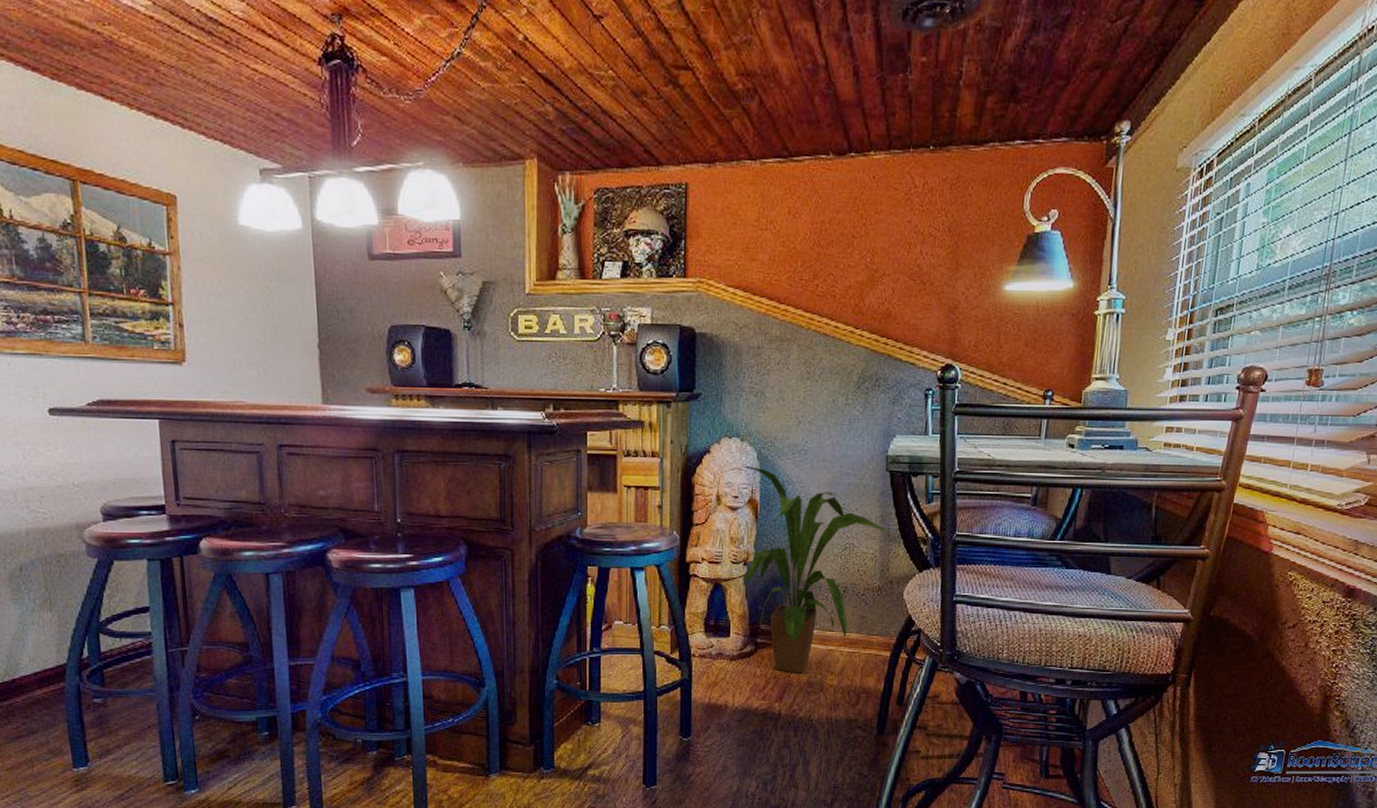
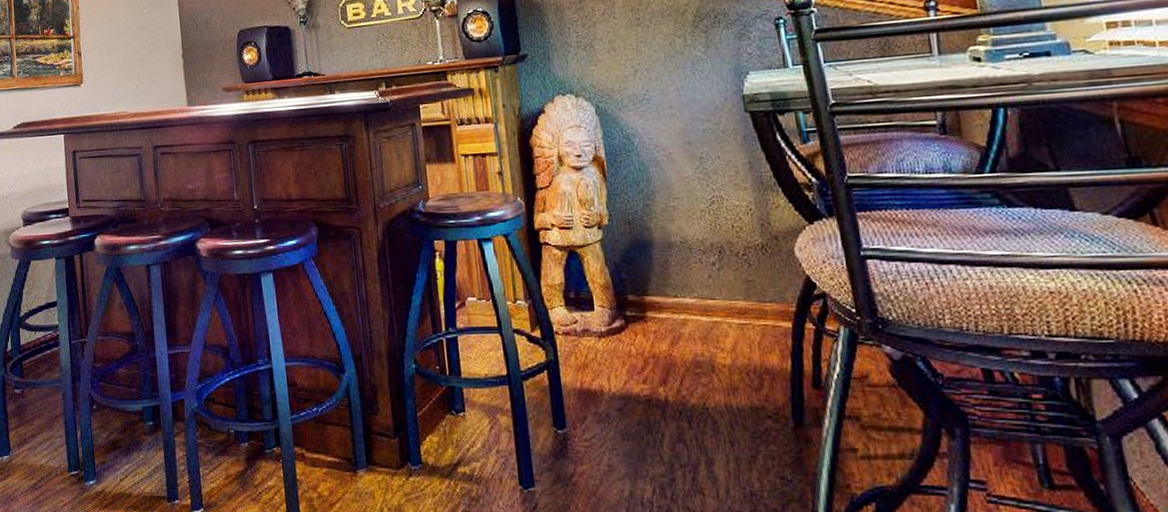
house plant: present [743,466,889,673] -> none [583,122,762,351]

